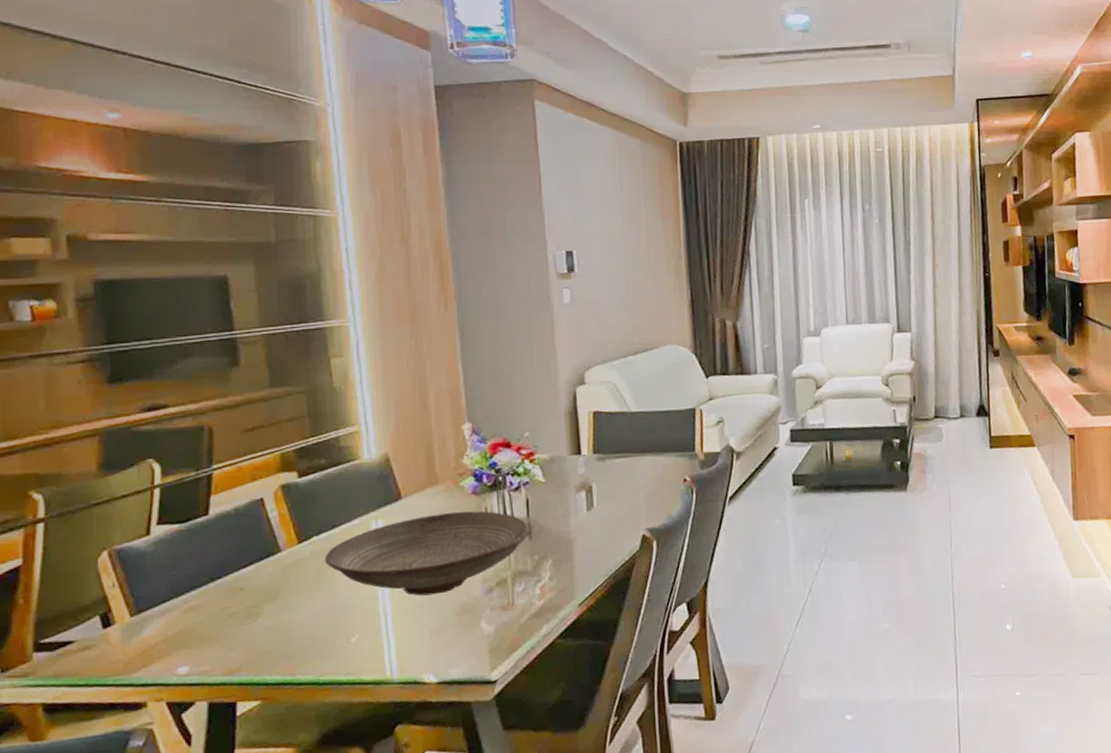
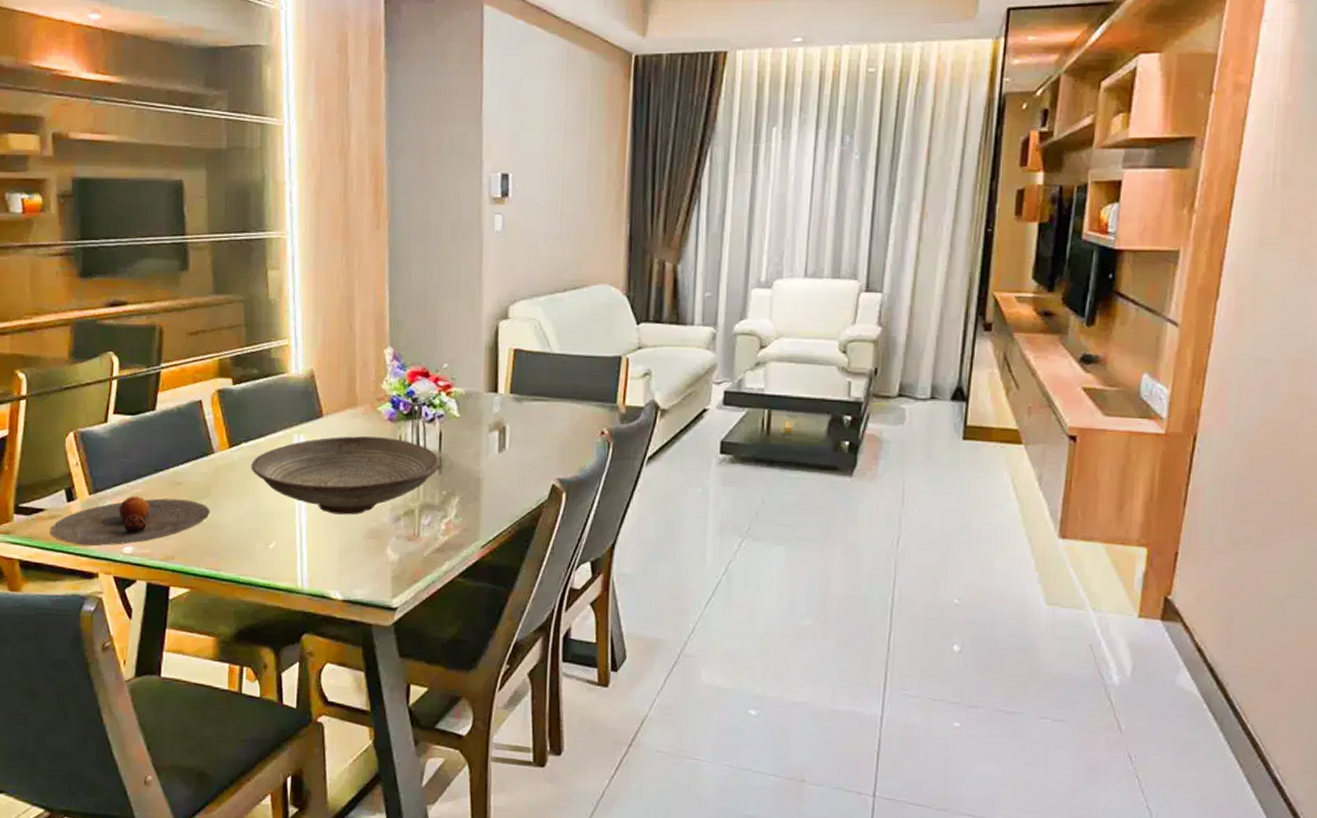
plate: none [81,605,280,675] -> present [49,495,210,546]

